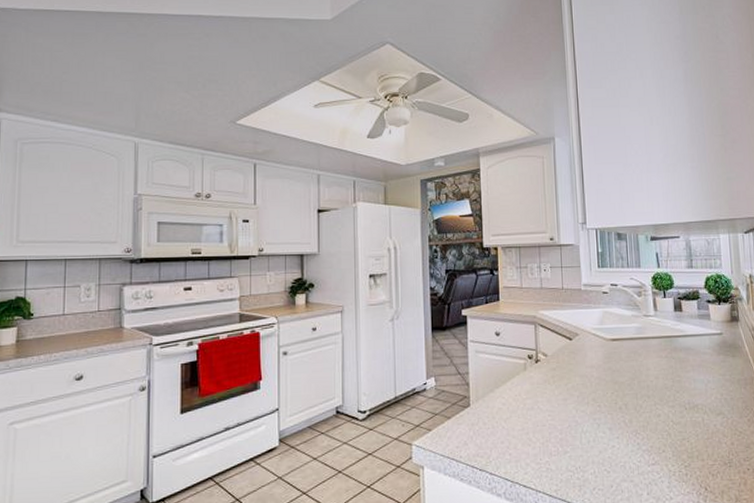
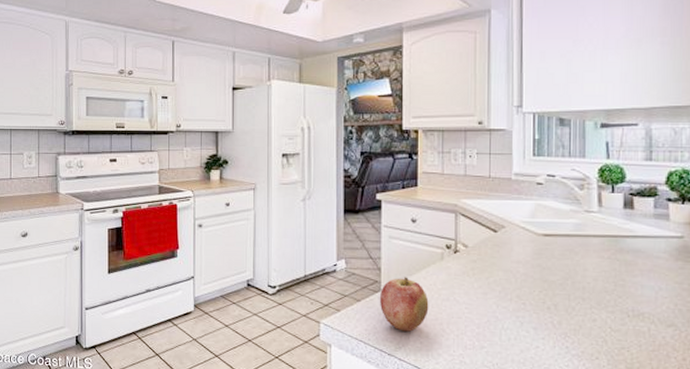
apple: none [468,390,516,445] -> present [379,277,429,332]

